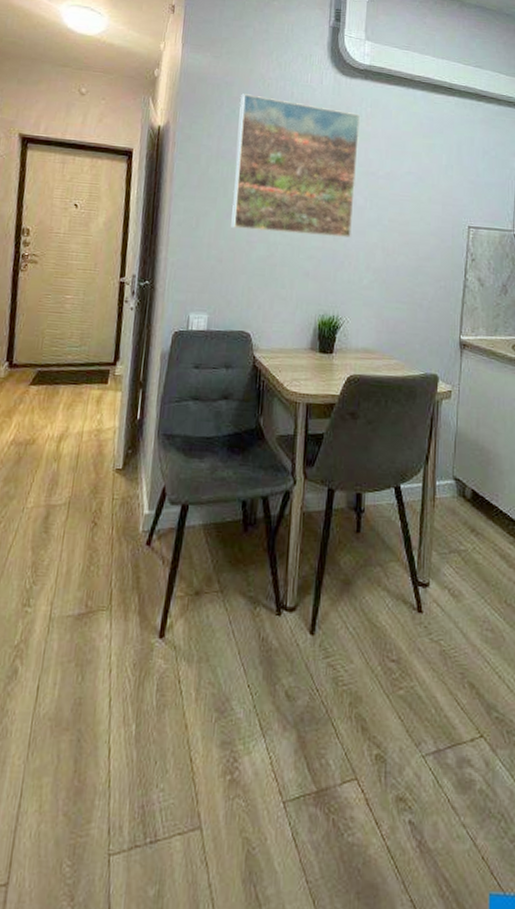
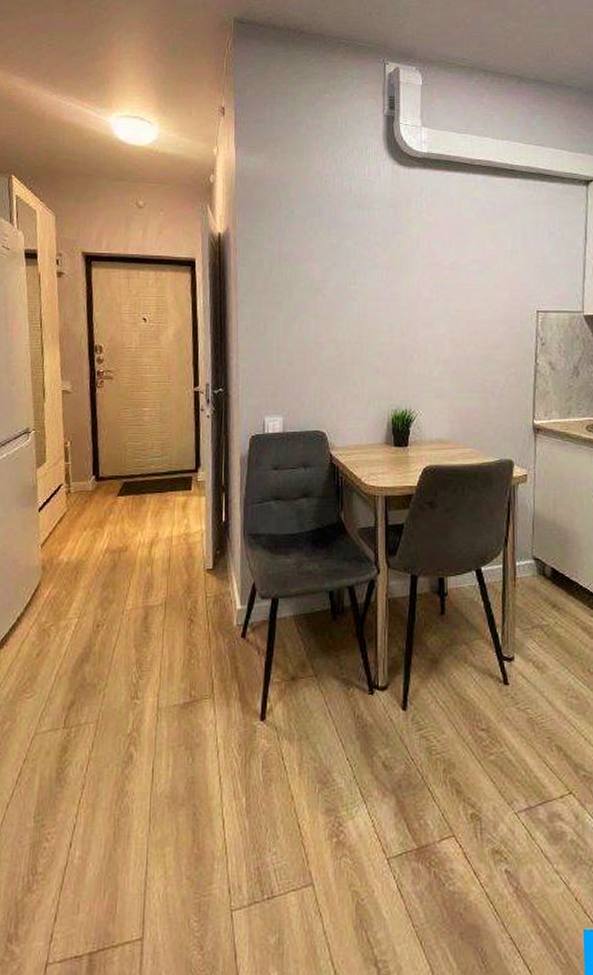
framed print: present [231,94,360,237] -> none [297,193,421,332]

